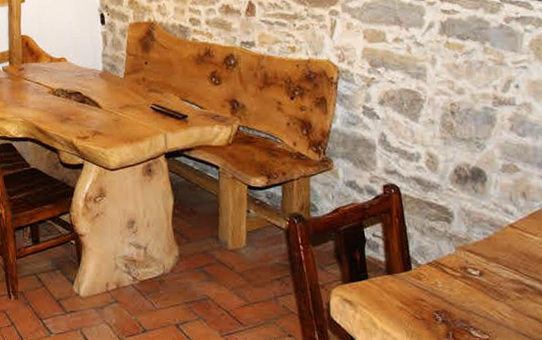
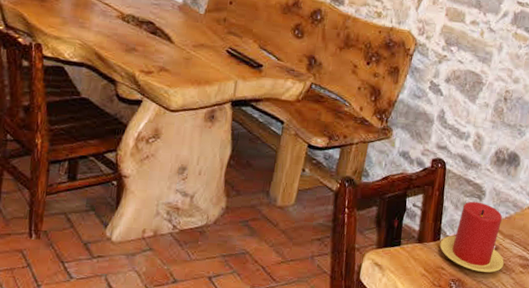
candle: none [412,225,495,301] -> present [439,201,504,273]

